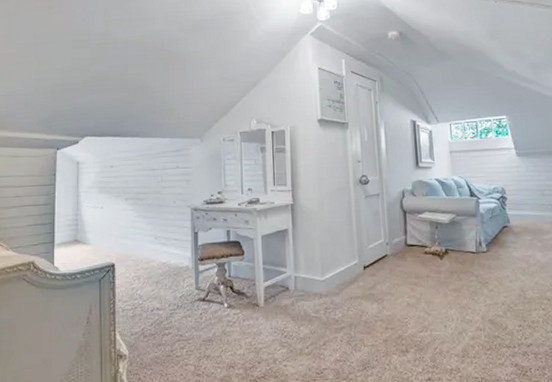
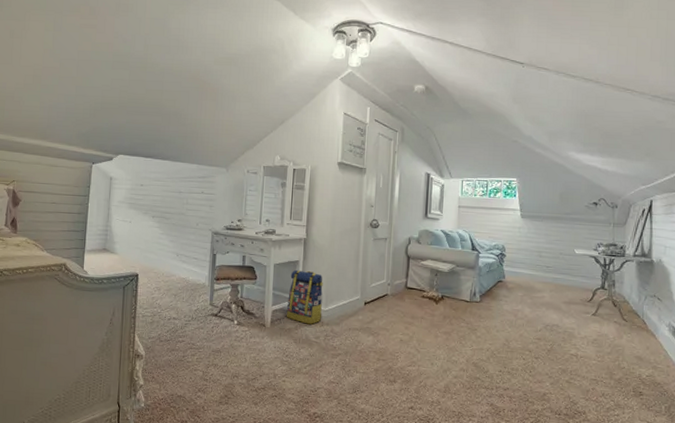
backpack: none [280,239,320,298] -> present [287,269,323,324]

